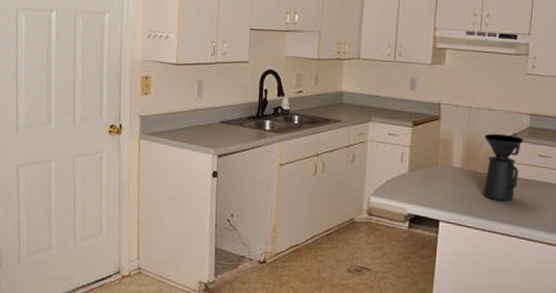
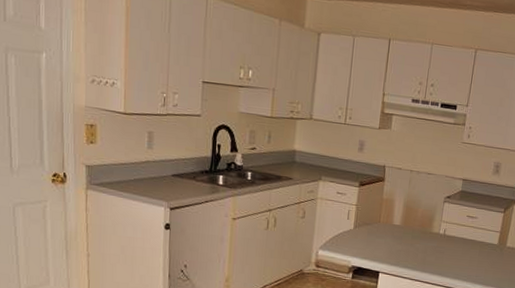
coffee maker: present [484,133,523,201] -> none [419,195,455,256]

